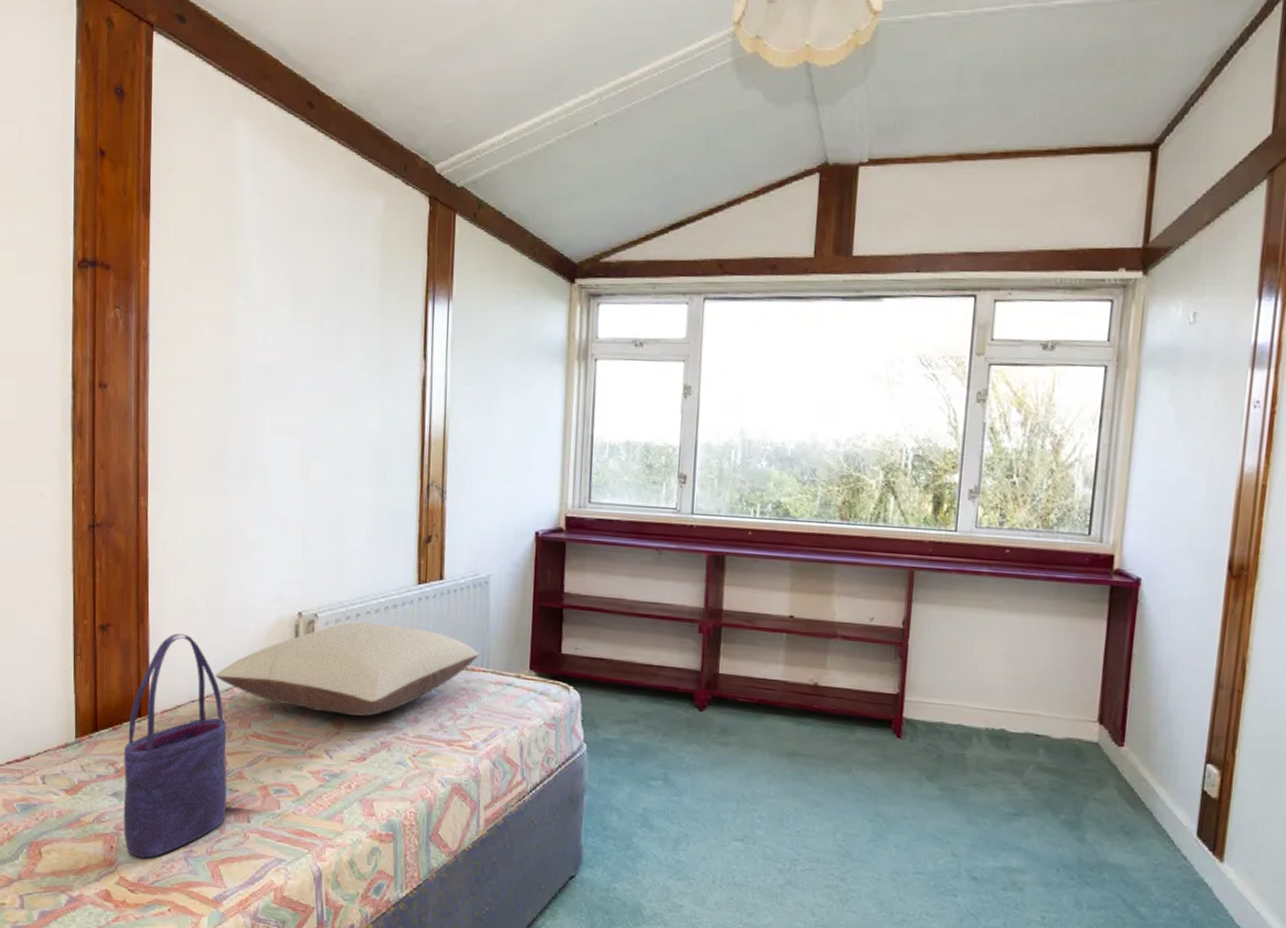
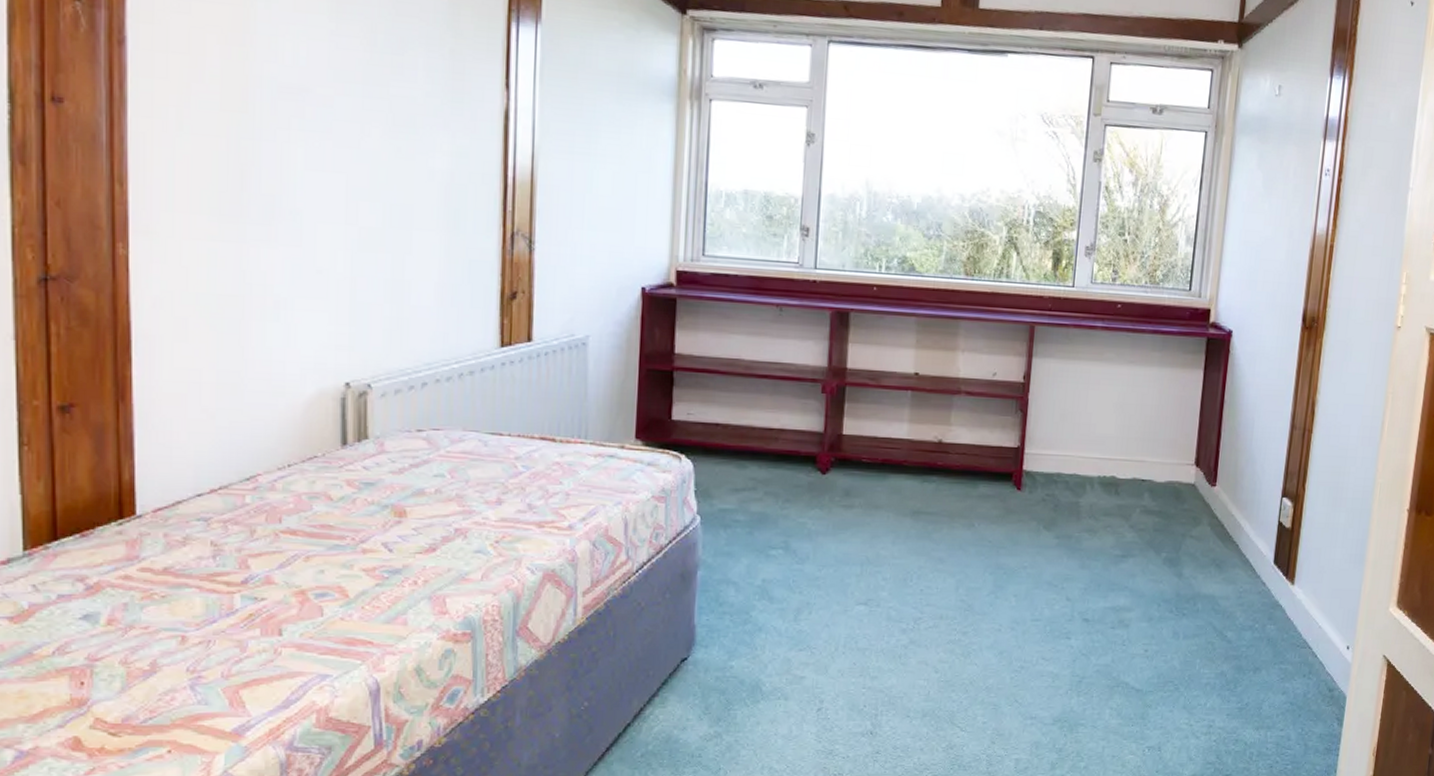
tote bag: present [123,633,227,859] -> none [99,412,249,692]
pillow: present [215,622,480,717] -> none [230,392,577,501]

